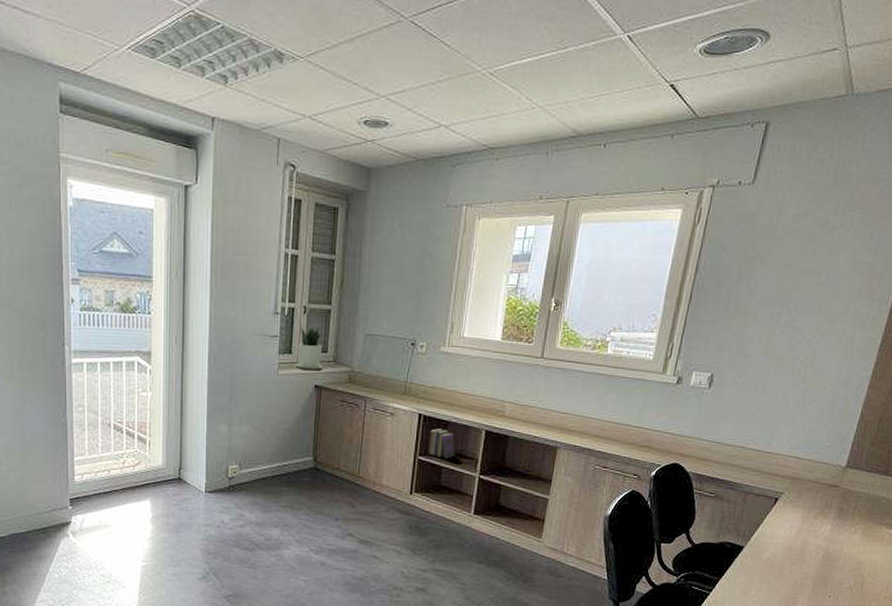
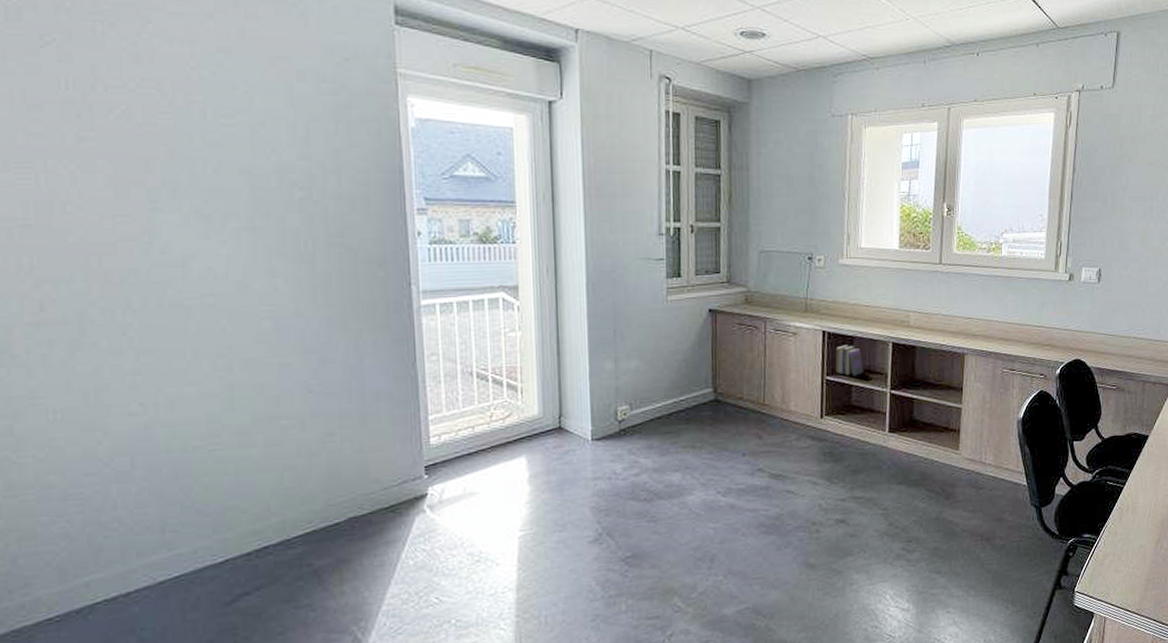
planter: present [295,327,322,370] -> none [686,248,715,293]

